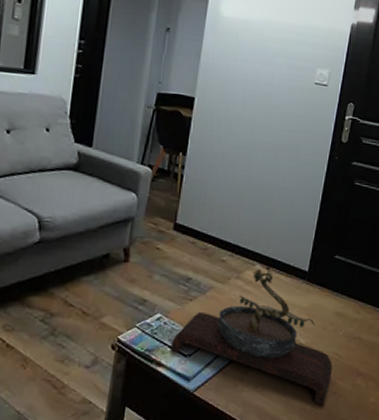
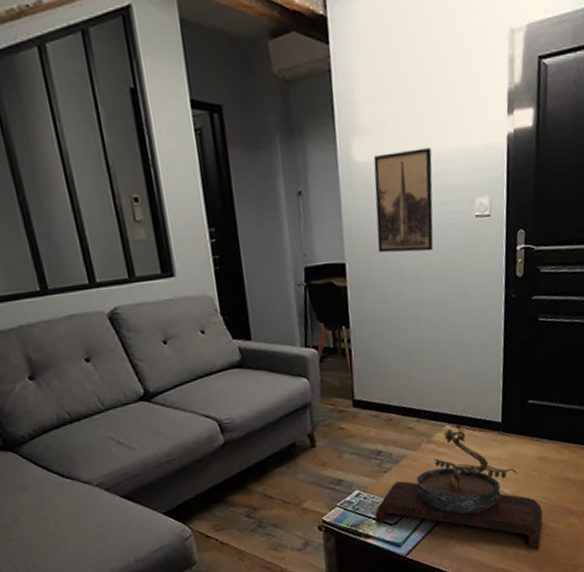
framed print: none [226,15,287,104] -> present [373,148,434,253]

